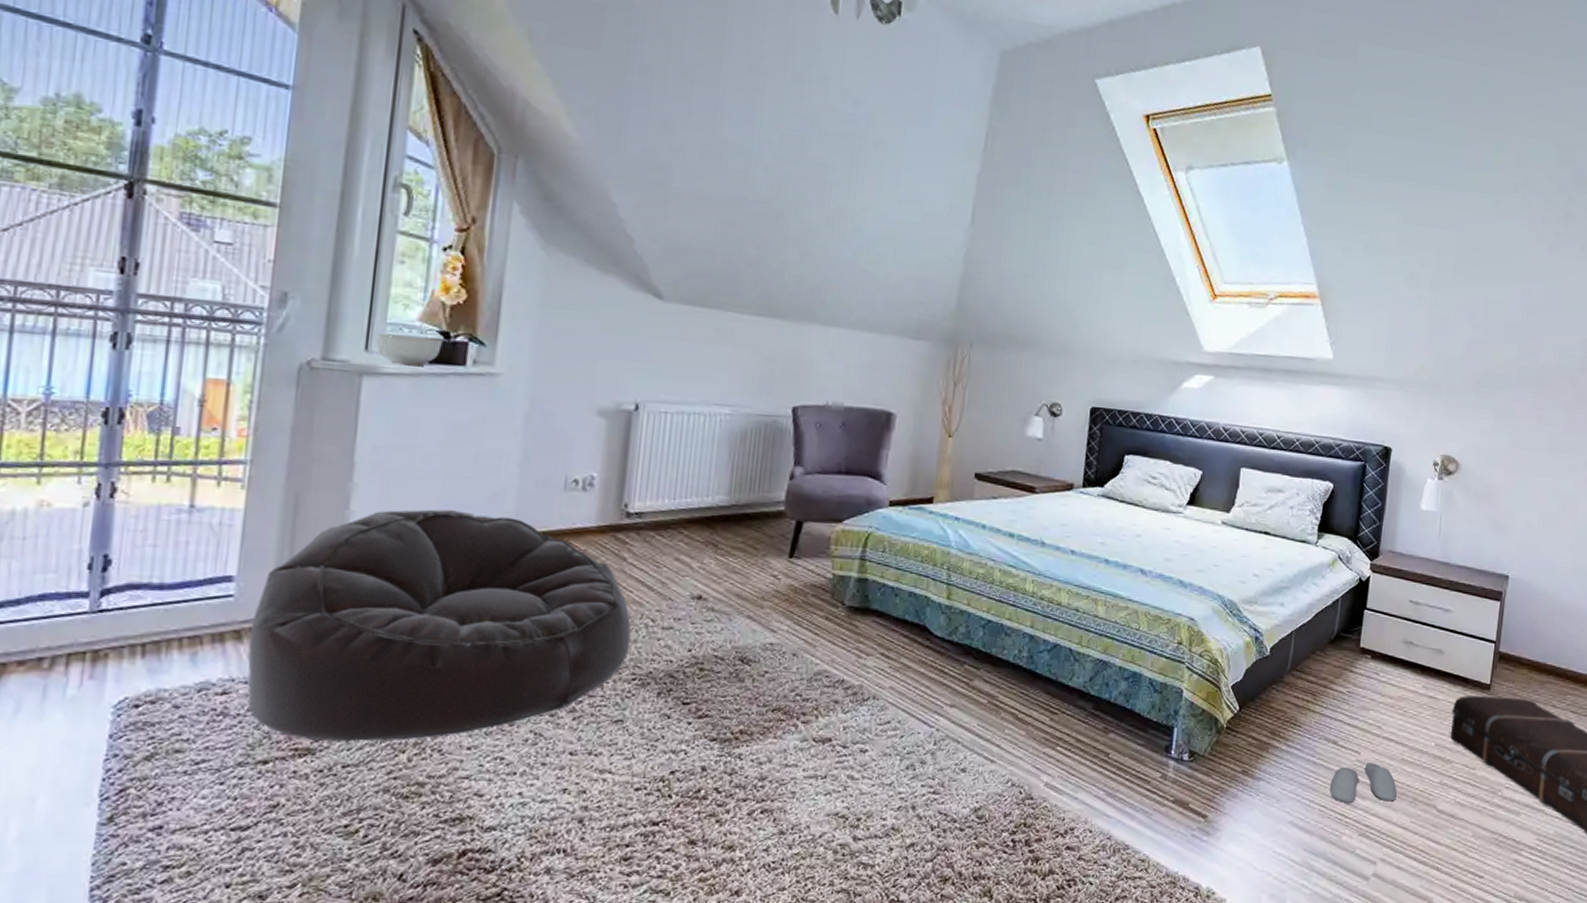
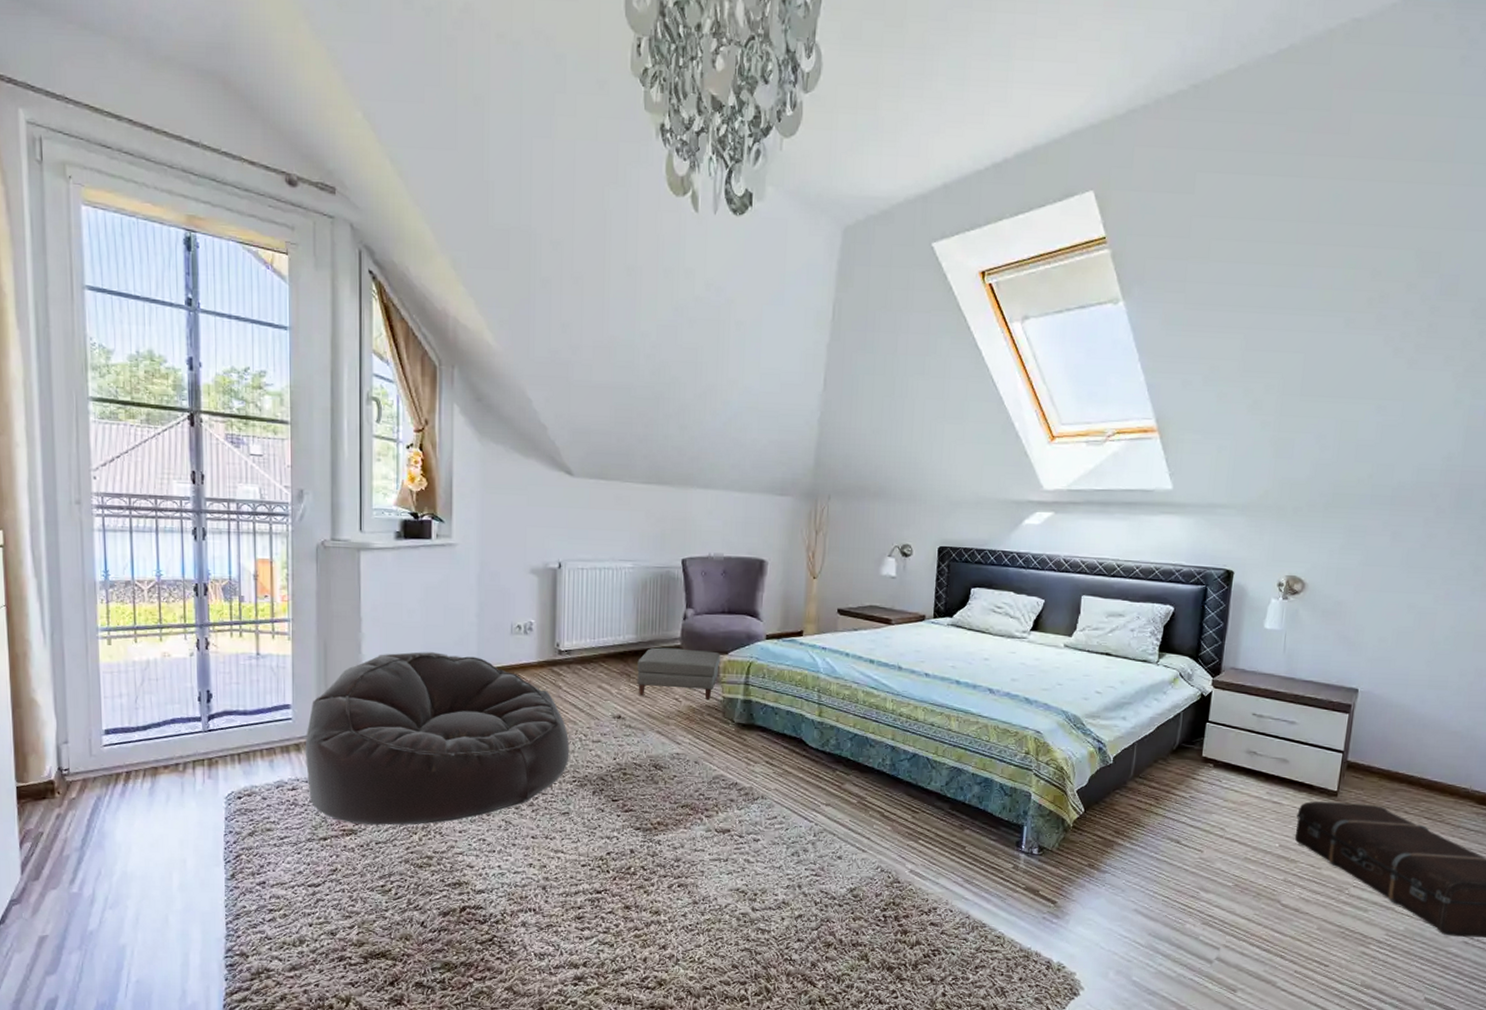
bowl: present [376,333,443,367] -> none [367,517,413,542]
ottoman: none [725,512,834,577] -> present [637,647,721,699]
slippers: present [1330,763,1397,804] -> none [1173,860,1240,896]

